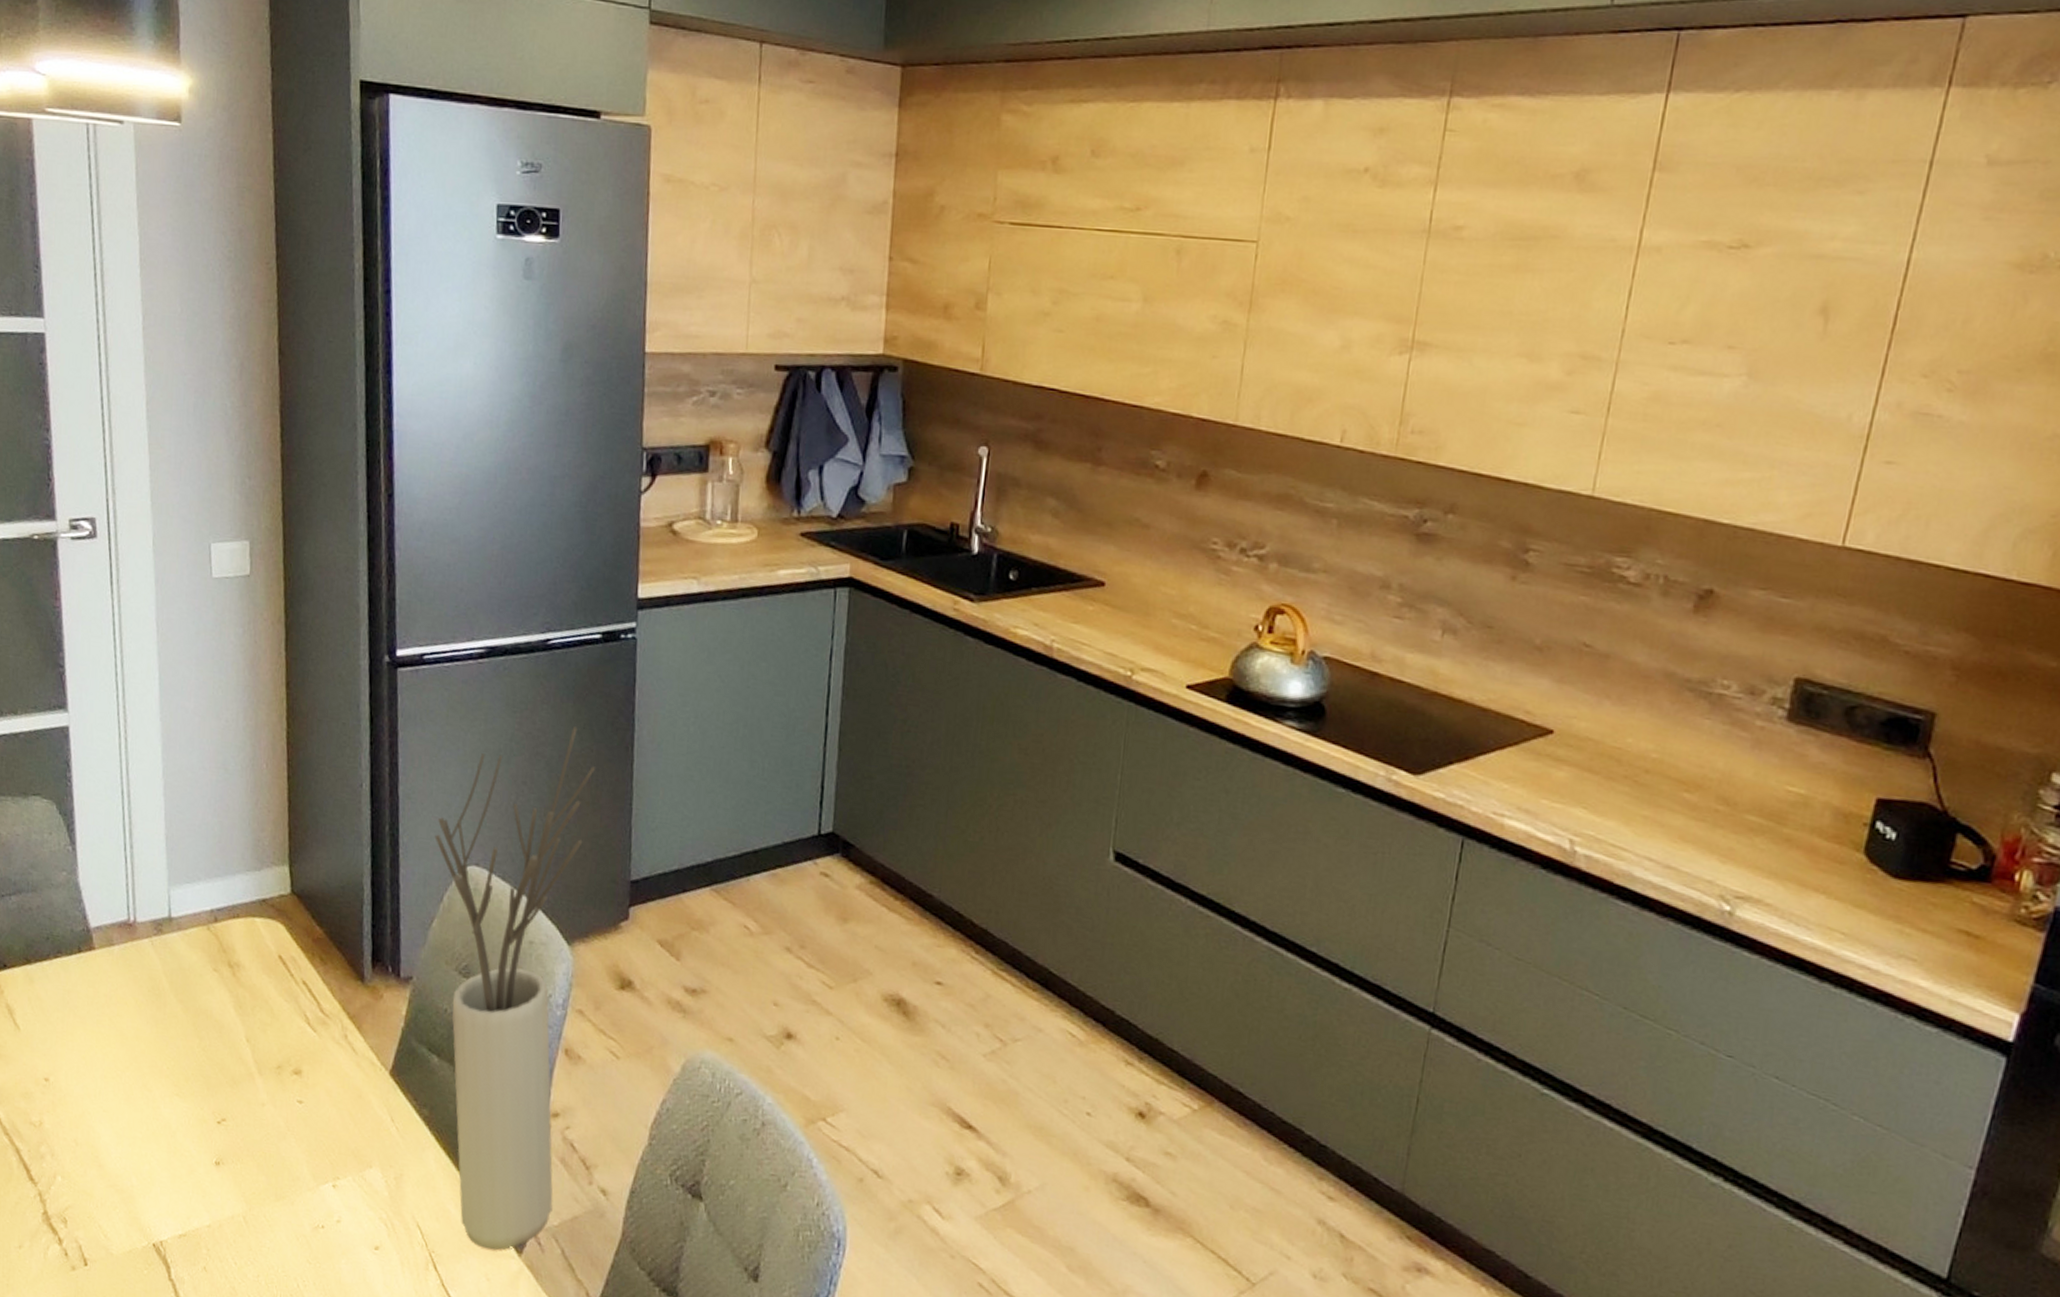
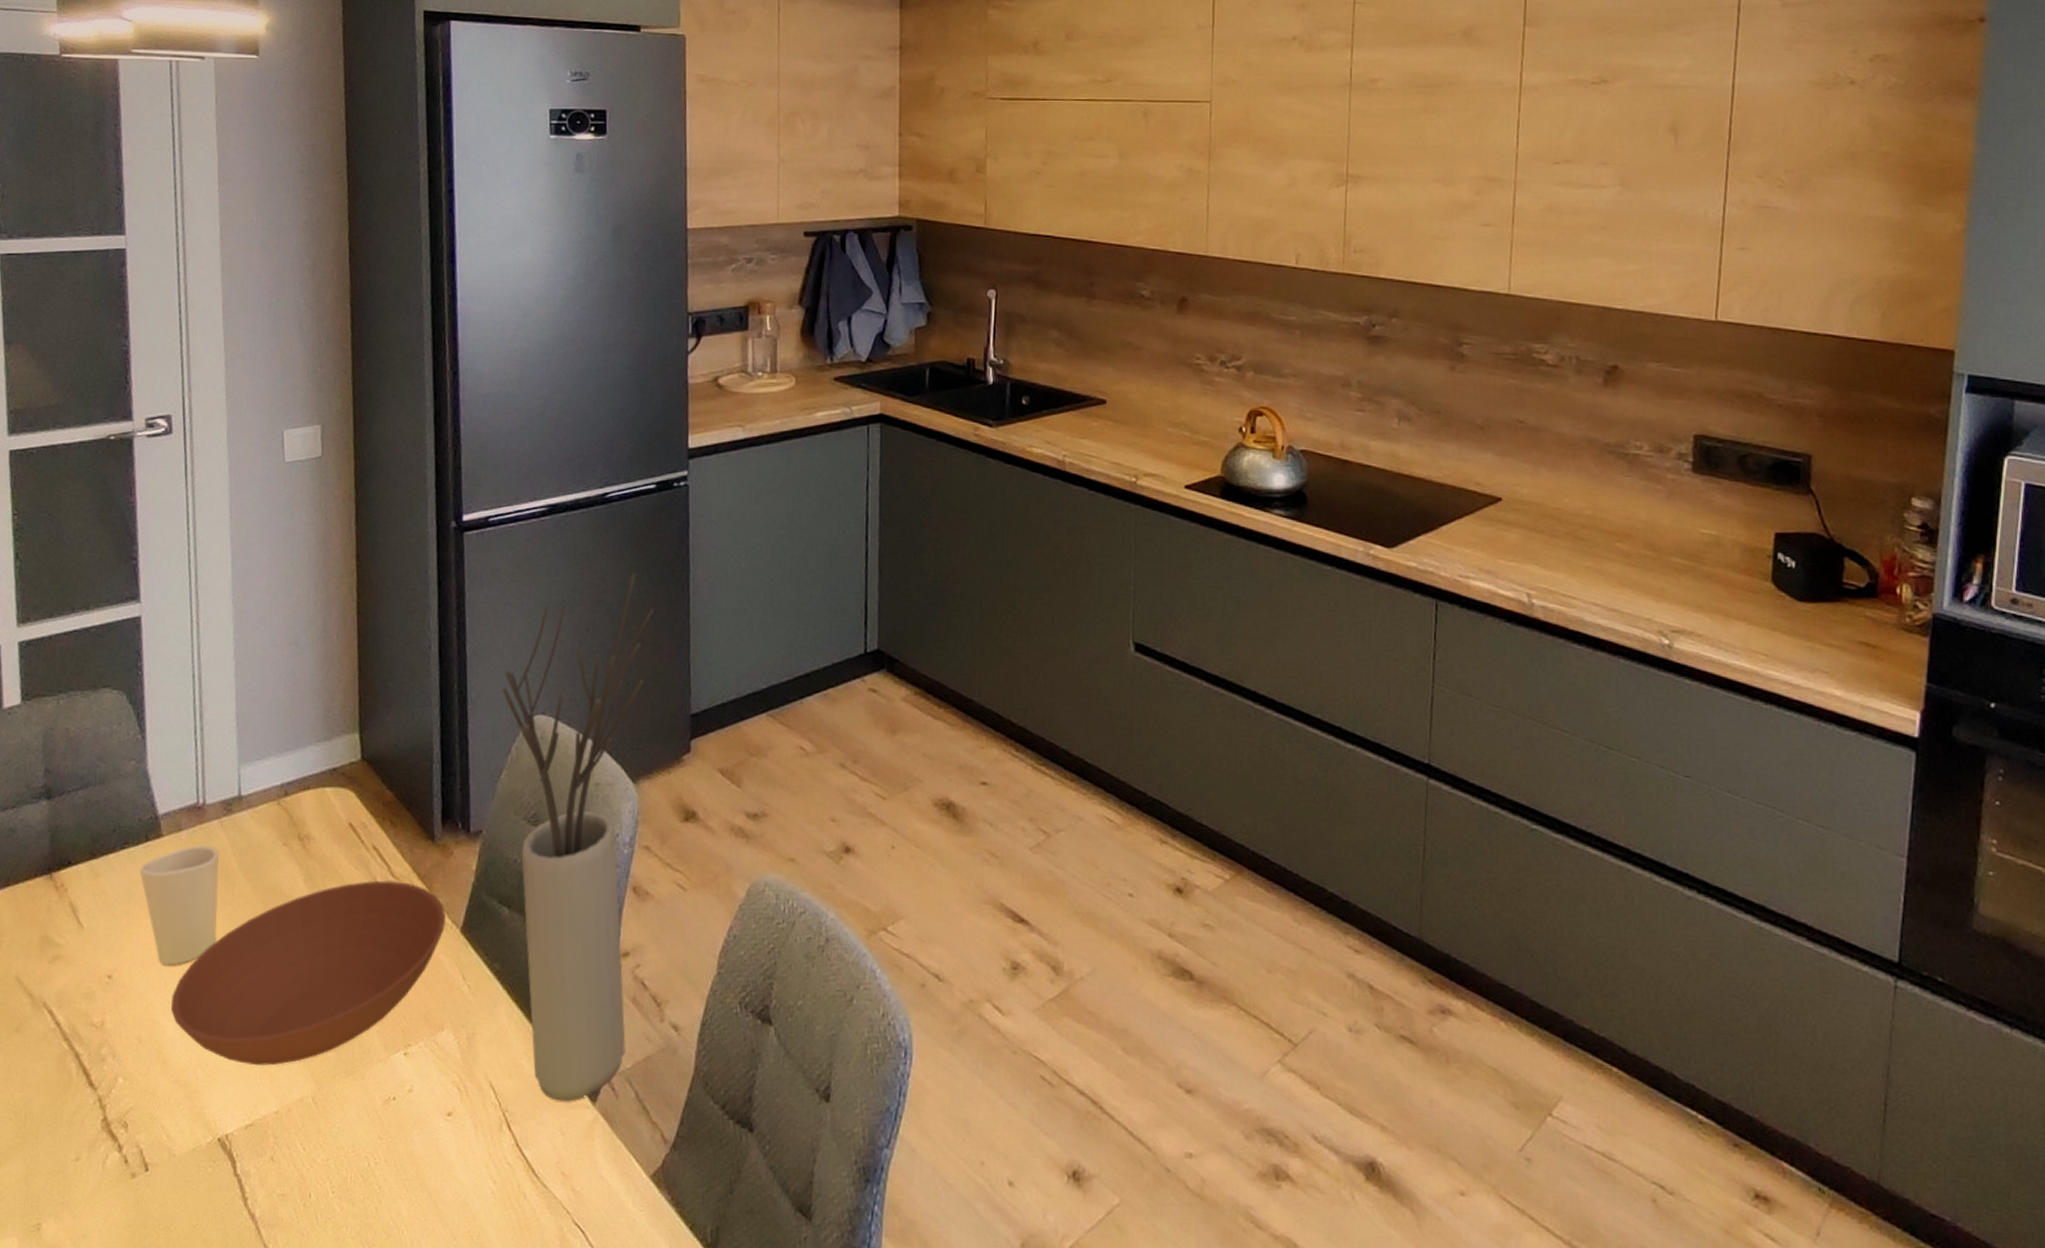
cup: none [73,961,151,1076] -> present [139,845,219,966]
bowl: none [106,1014,376,1182] -> present [171,880,447,1066]

